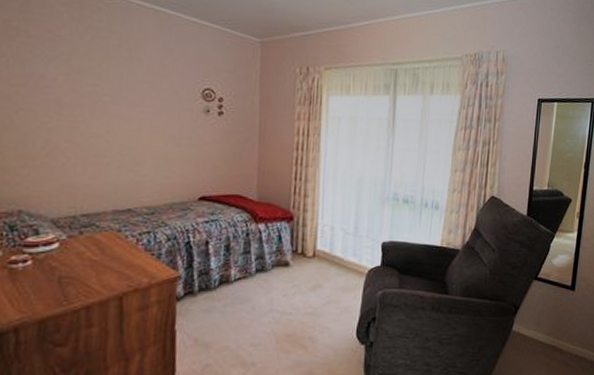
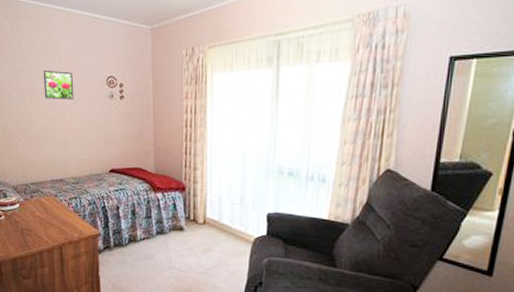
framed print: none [112,73,157,112] -> present [43,69,74,100]

